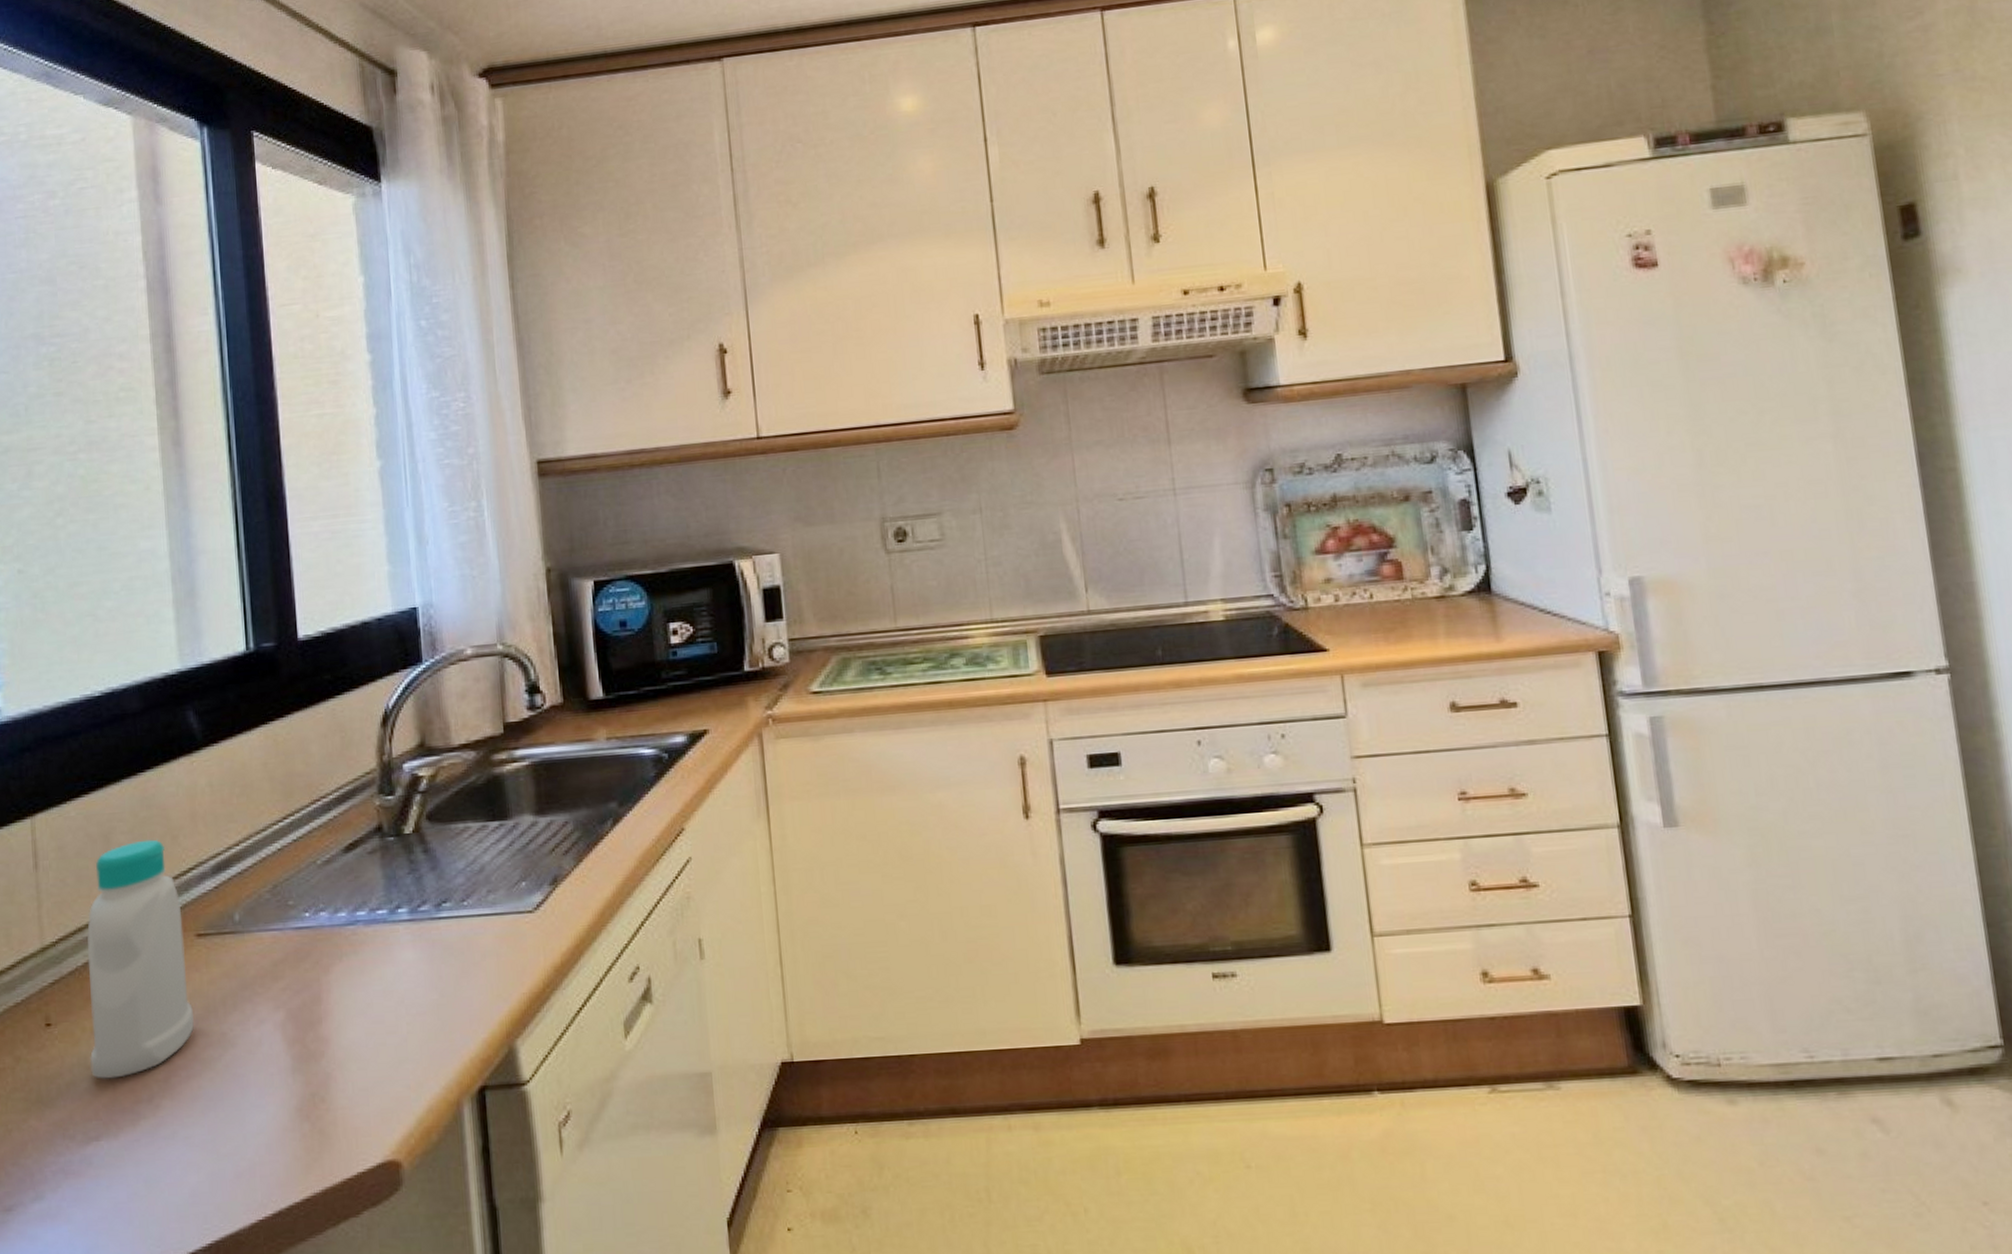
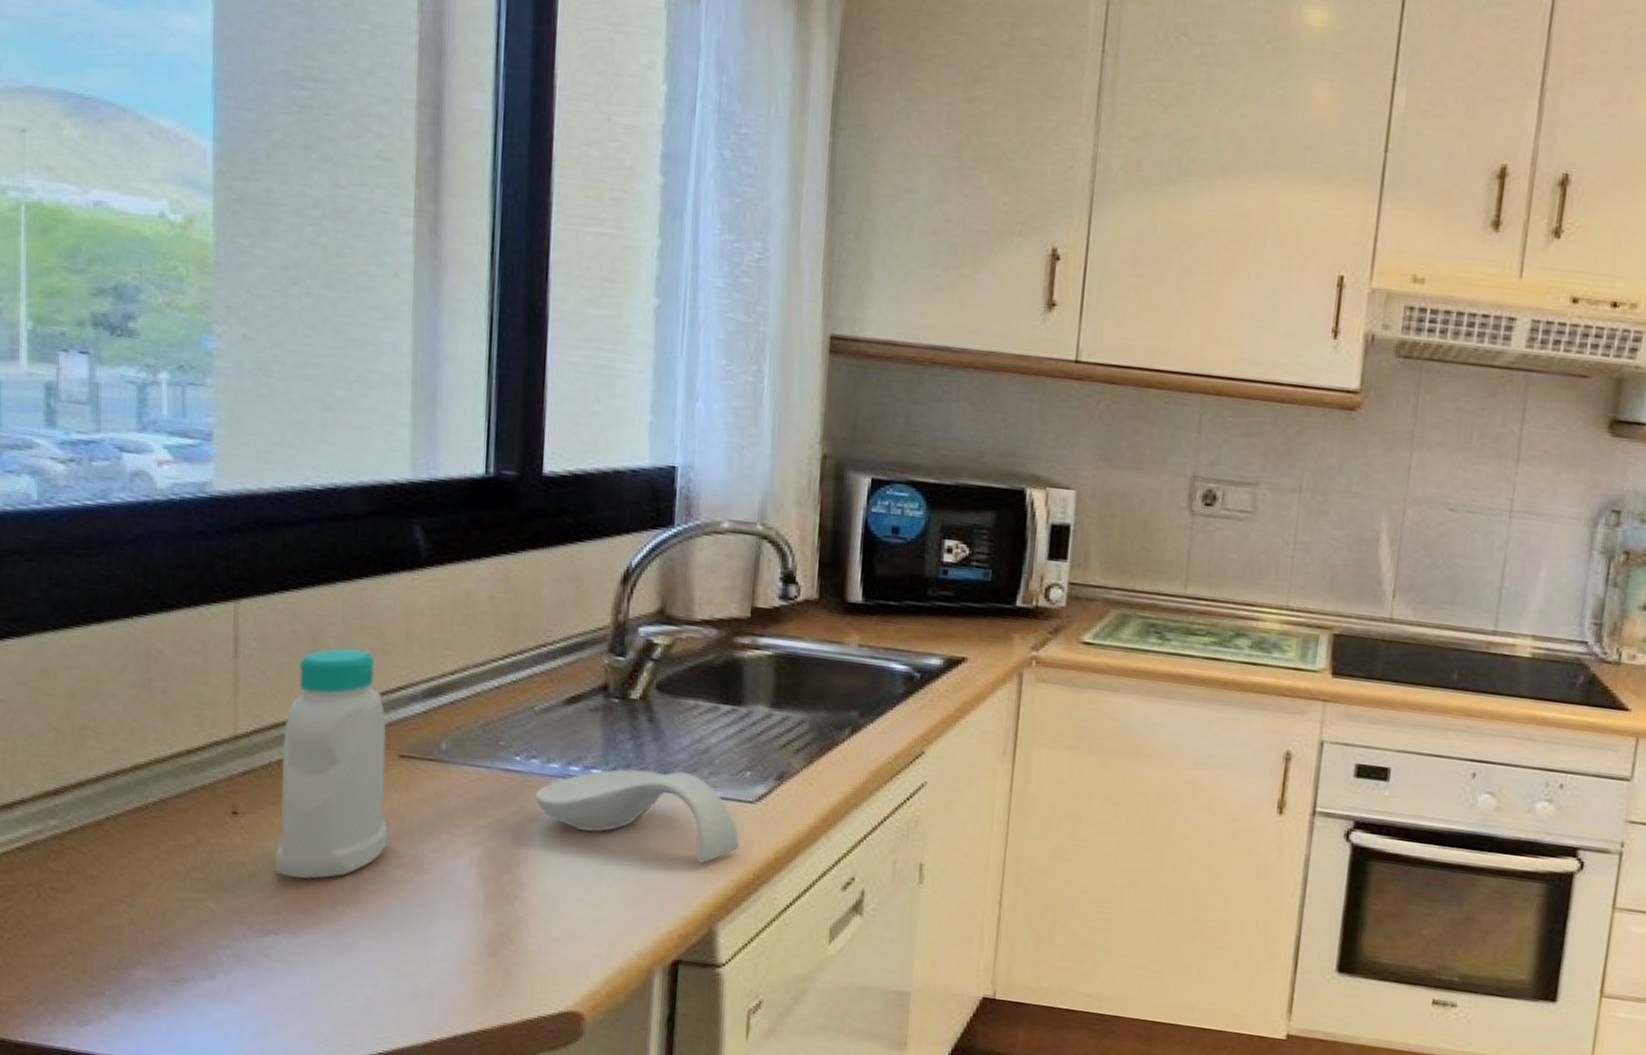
spoon rest: none [327,895,526,982] -> present [534,768,740,863]

